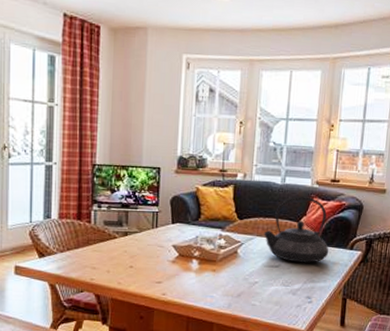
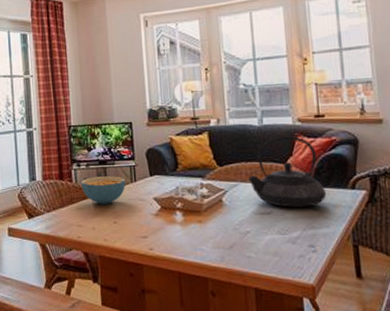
cereal bowl: none [100,220,147,249] -> present [80,176,126,205]

